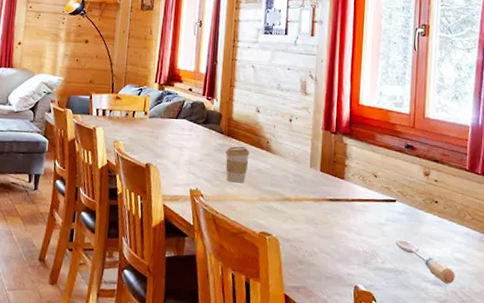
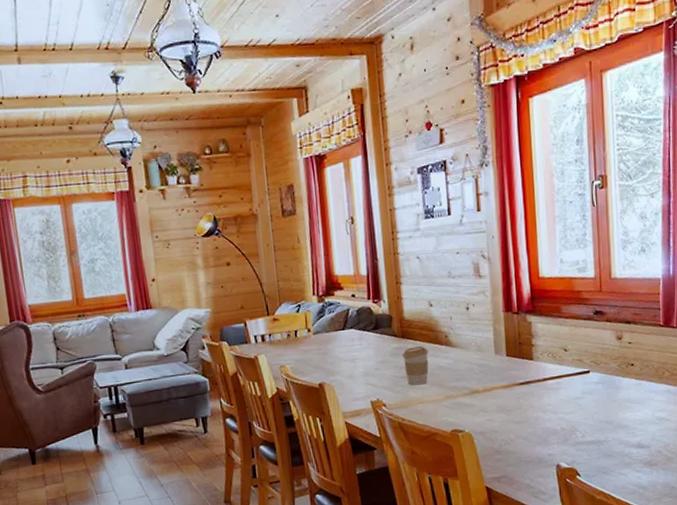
spoon: present [395,240,455,284] -> none [593,410,659,445]

